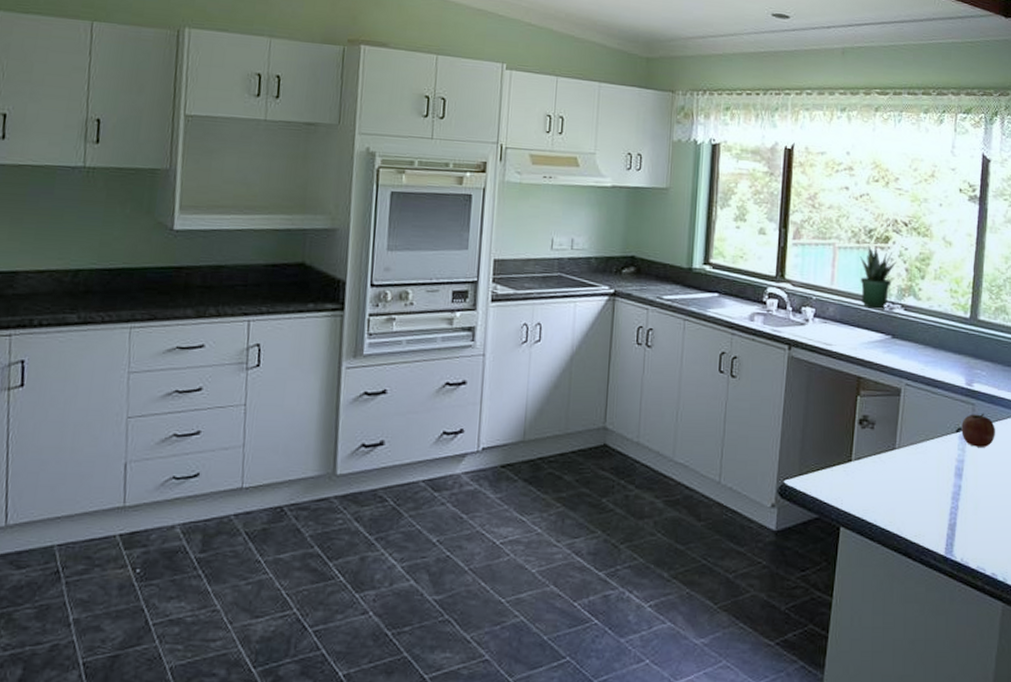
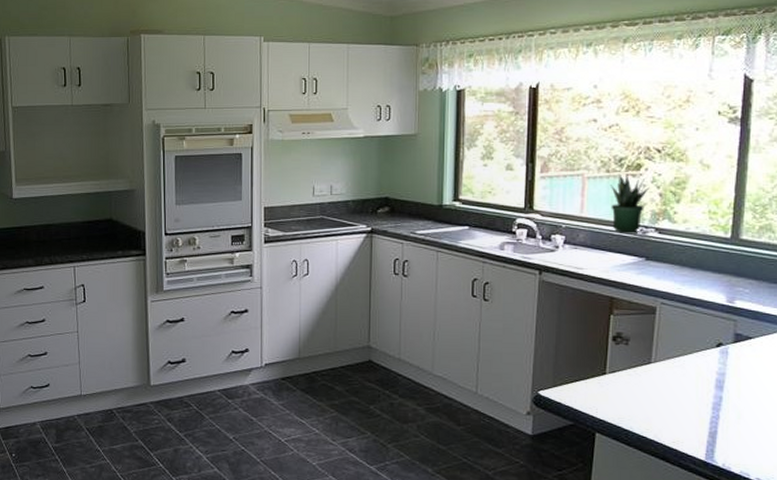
fruit: present [961,413,995,447] -> none [722,328,760,361]

